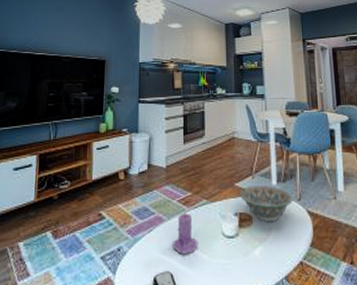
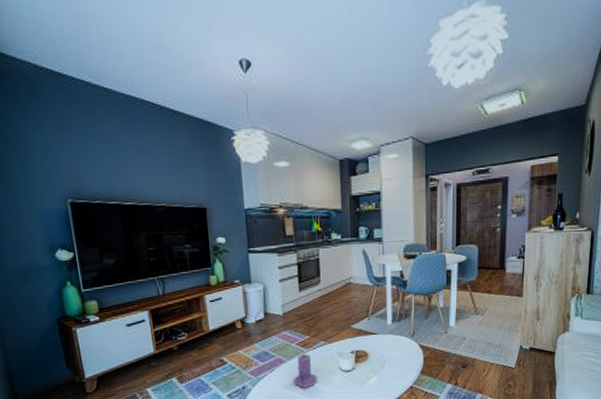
decorative bowl: present [240,186,293,222] -> none [356,325,406,357]

